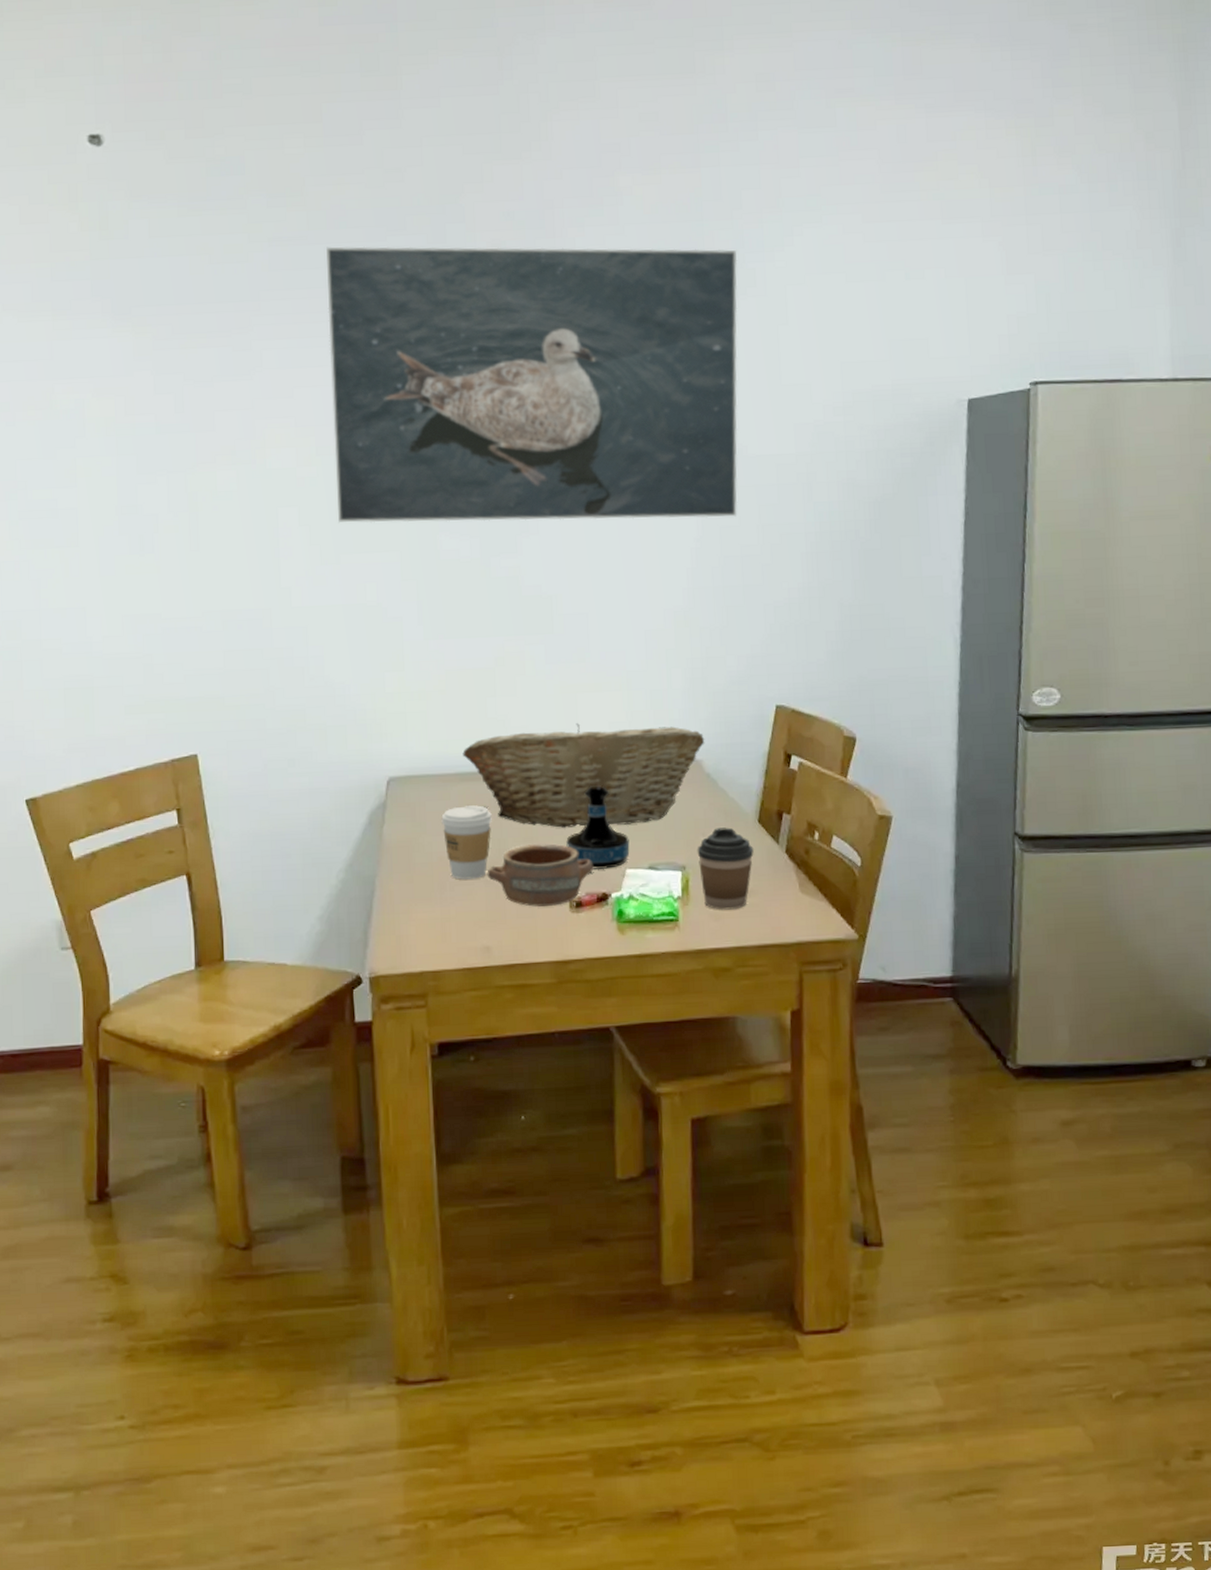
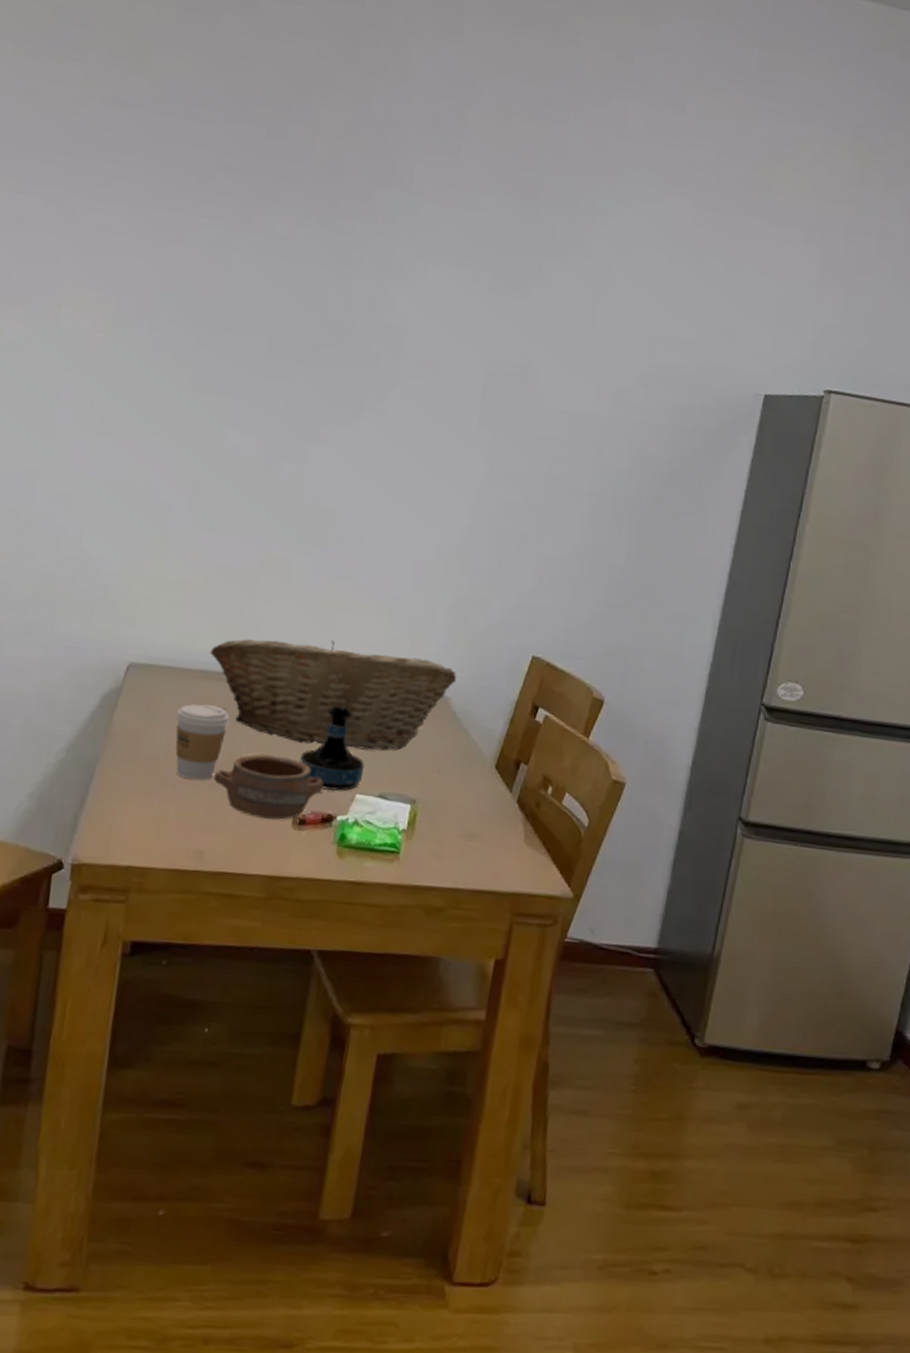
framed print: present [326,246,738,523] -> none [124,118,570,465]
coffee cup: present [697,827,754,910] -> none [428,767,486,851]

